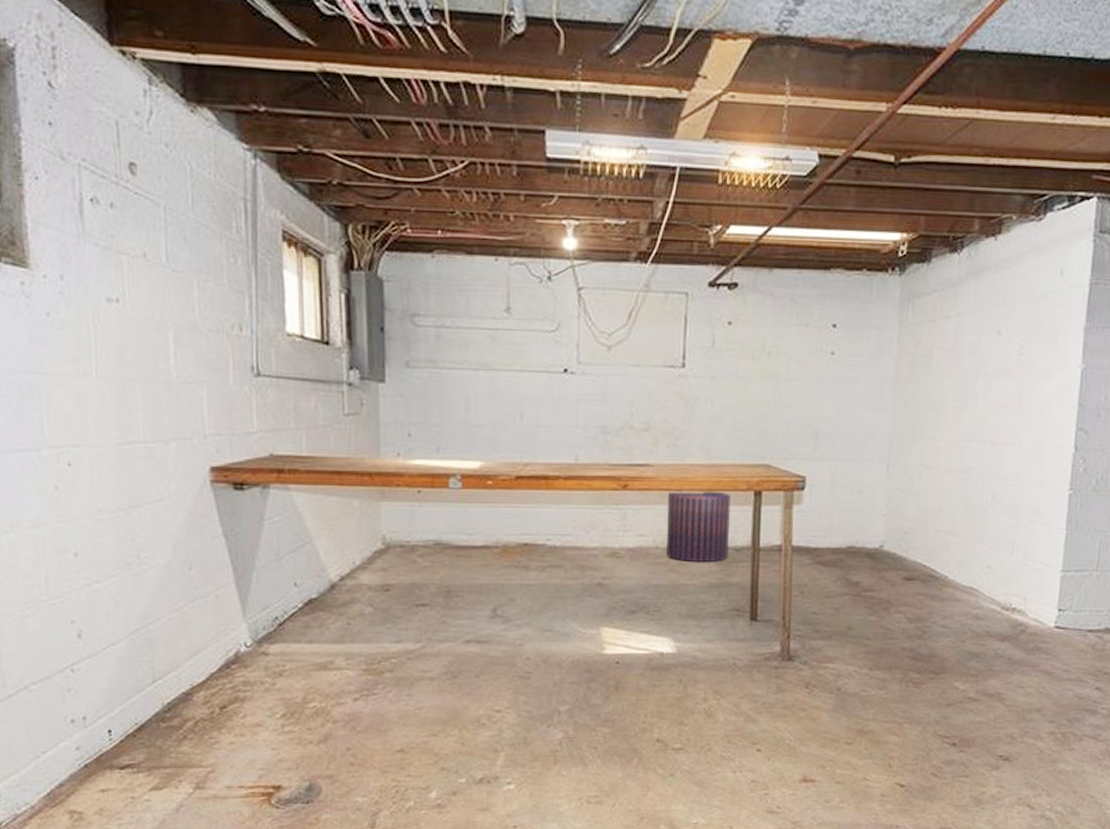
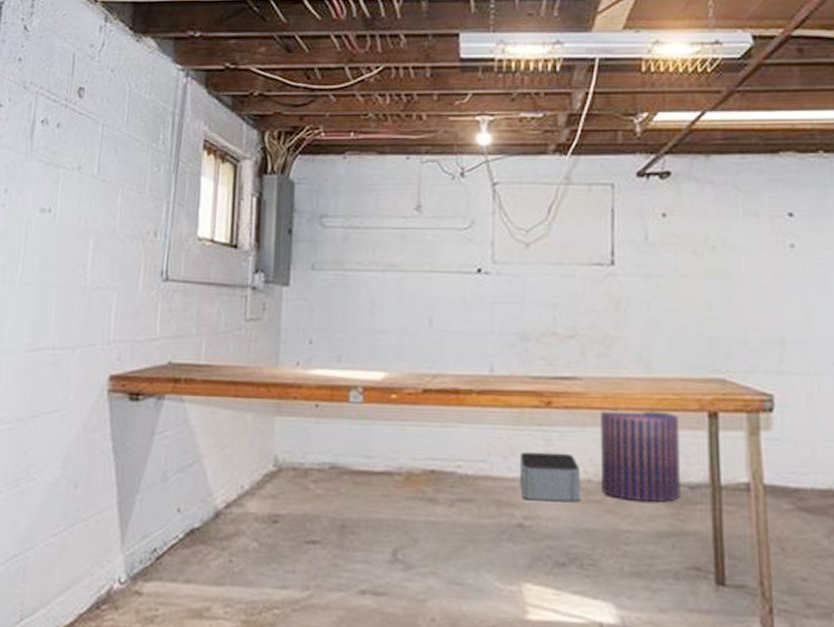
storage bin: none [600,526,650,565] -> present [520,451,580,503]

